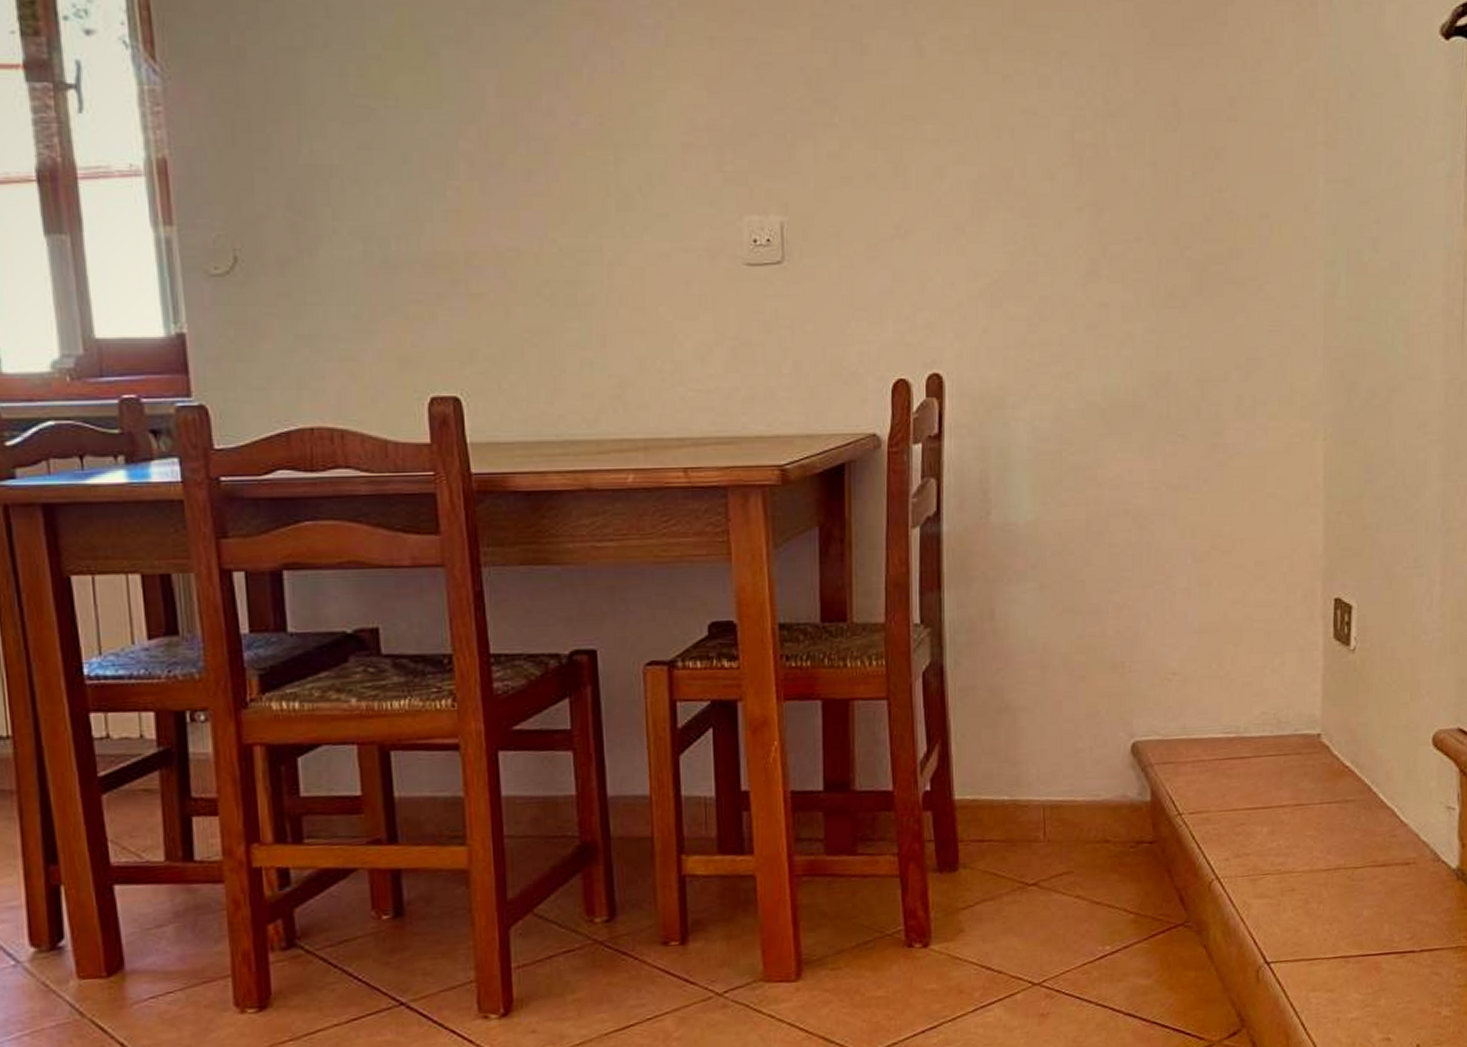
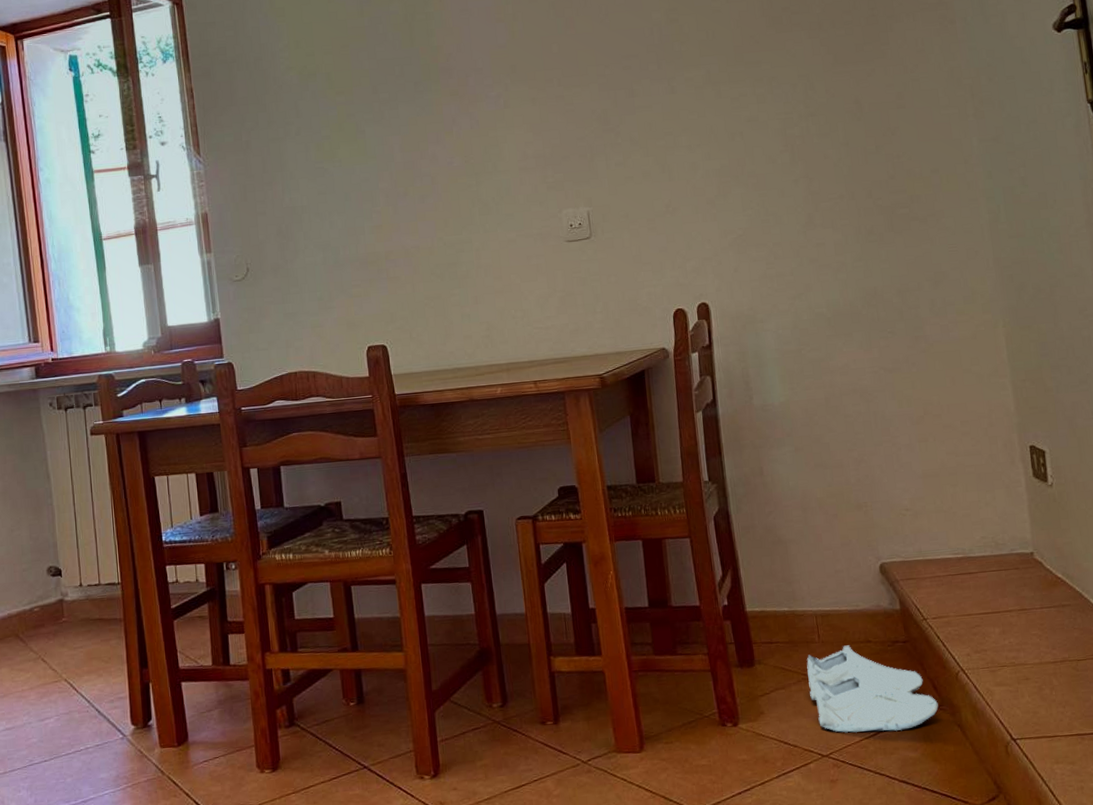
shoe: none [1025,845,1183,956] -> present [807,645,939,733]

